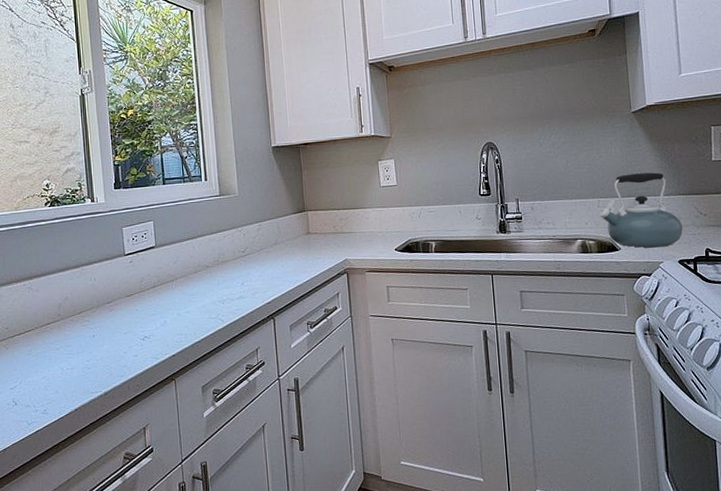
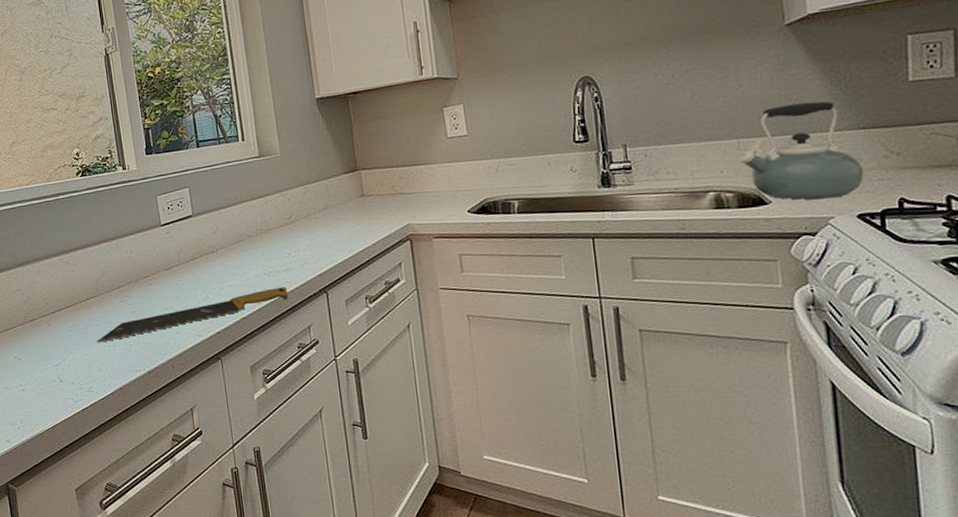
kitchen knife: none [55,313,239,366] -> present [97,287,288,343]

